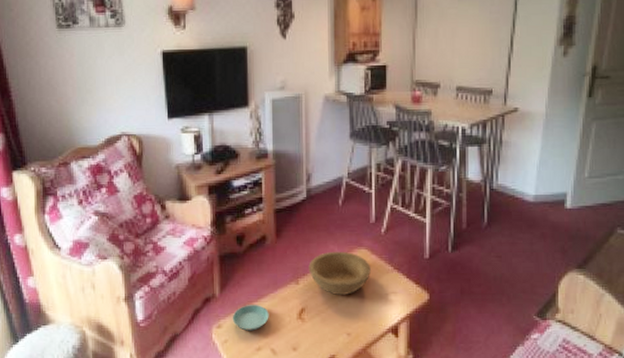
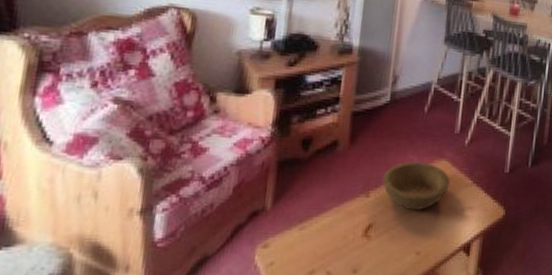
saucer: present [232,305,269,331] -> none [283,220,330,251]

